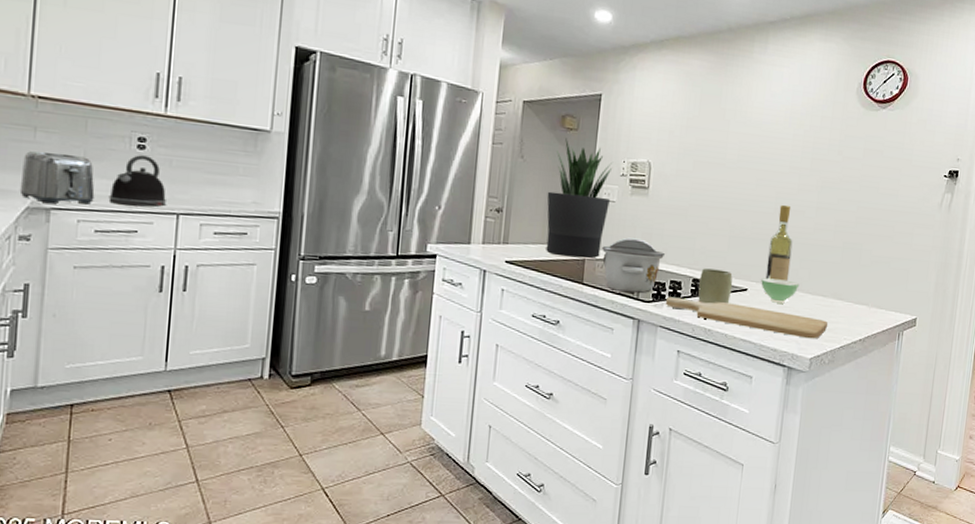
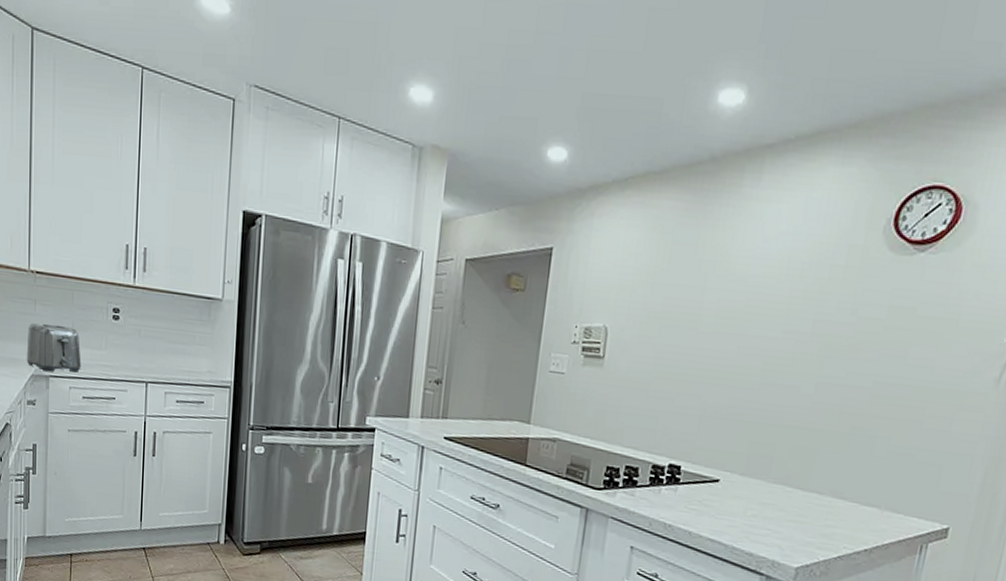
kettle: present [109,155,166,207] -> none [92,325,137,376]
planter: present [546,137,612,259] -> none [487,299,562,438]
cooking pot: present [602,237,666,294] -> none [548,414,621,480]
chopping board: present [666,296,829,339] -> none [619,484,824,545]
mug: present [698,268,733,304] -> none [657,453,702,497]
bowl: present [761,278,800,304] -> none [737,467,788,500]
bottle: present [764,204,793,293] -> none [740,378,782,485]

